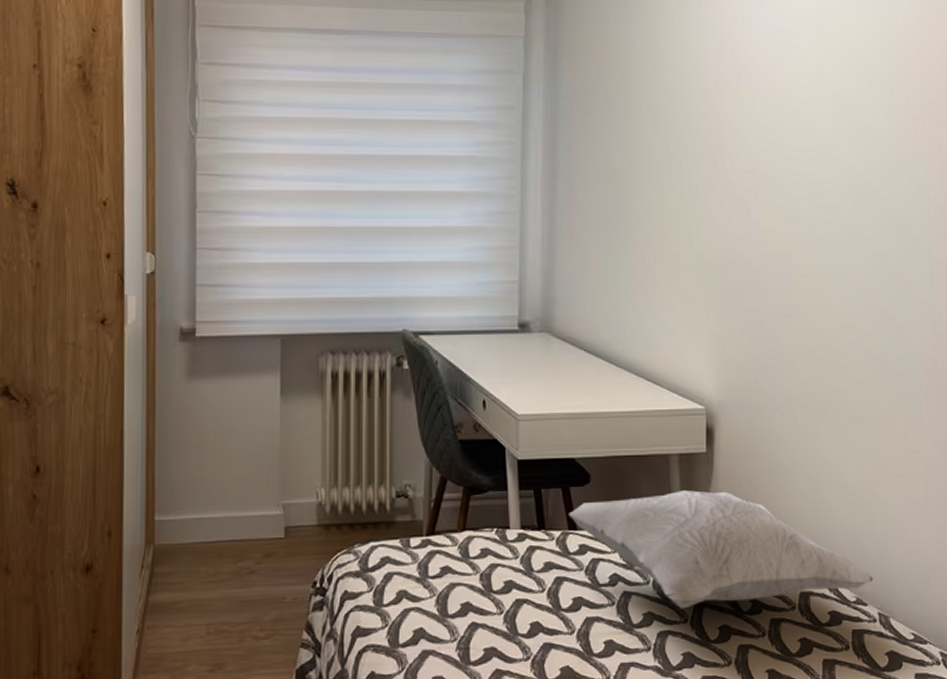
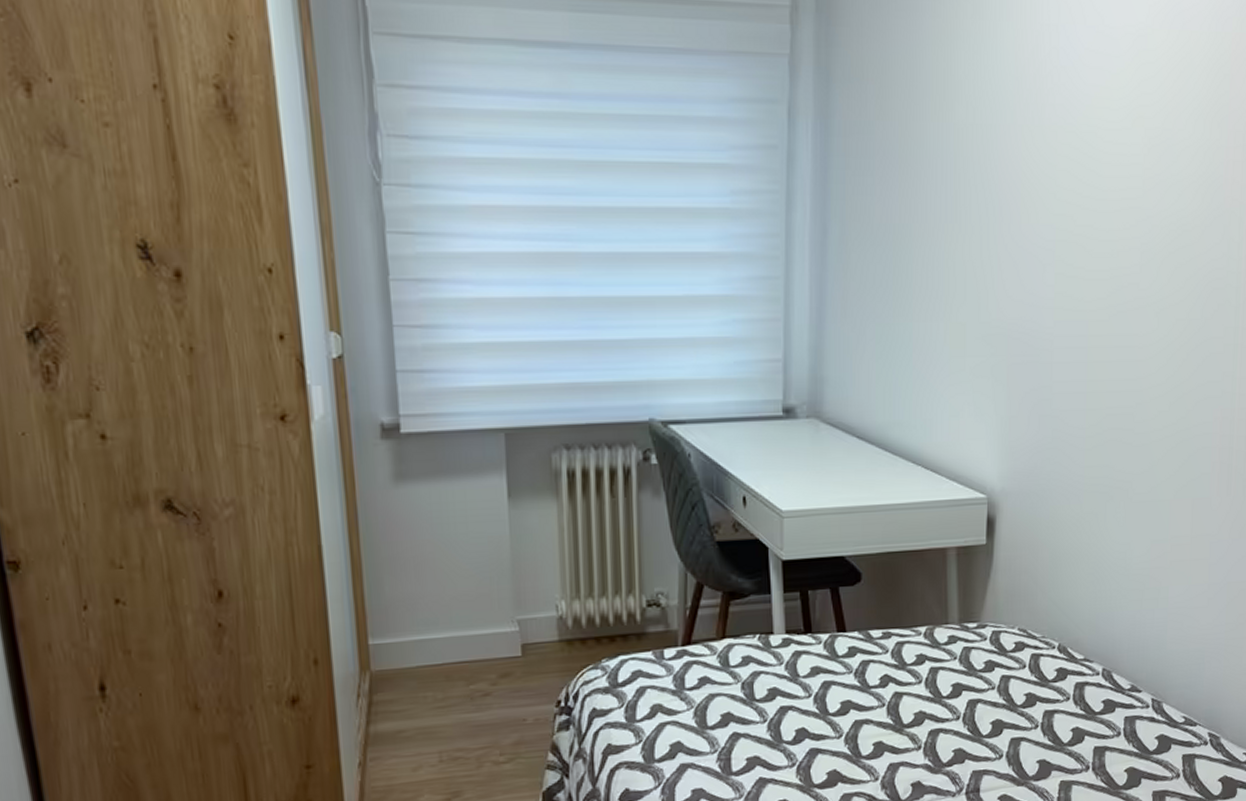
pillow: present [568,489,874,609] -> none [837,584,1150,707]

